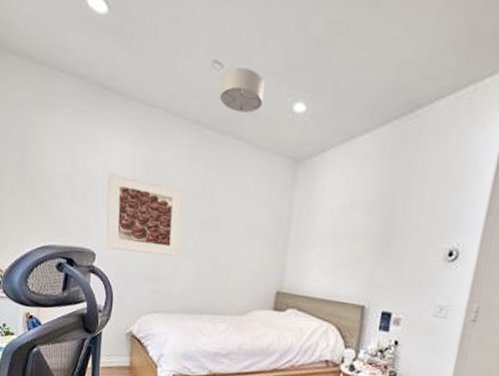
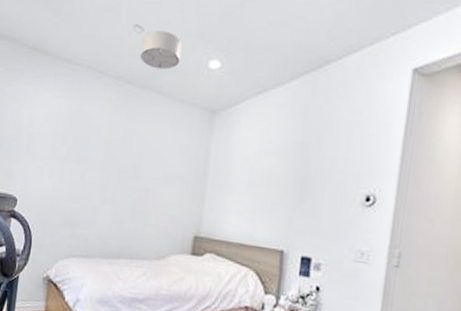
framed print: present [105,172,184,258] -> none [27,123,105,203]

